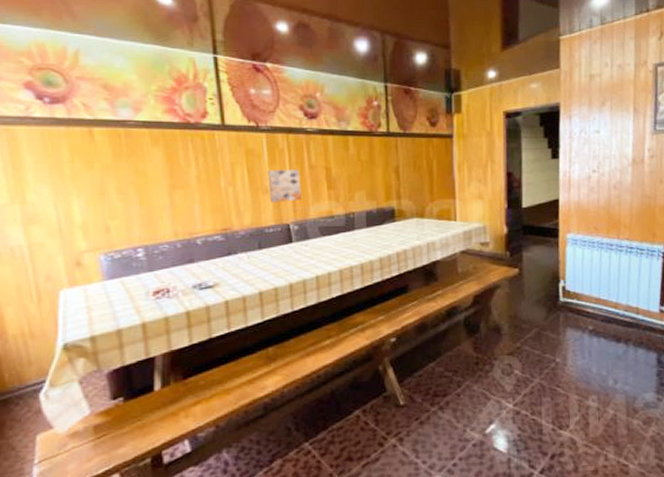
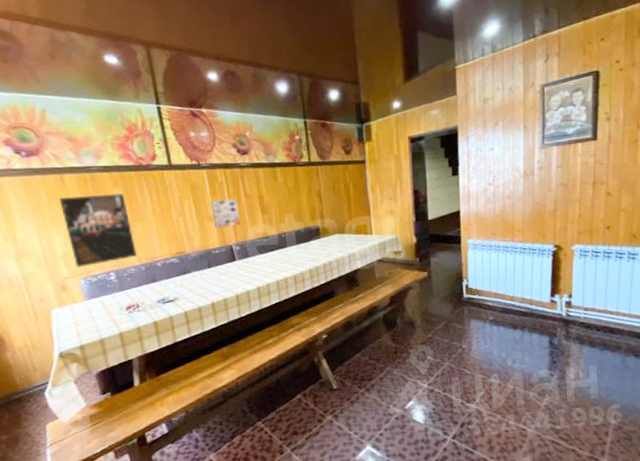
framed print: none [84,153,174,240] -> present [59,193,138,268]

